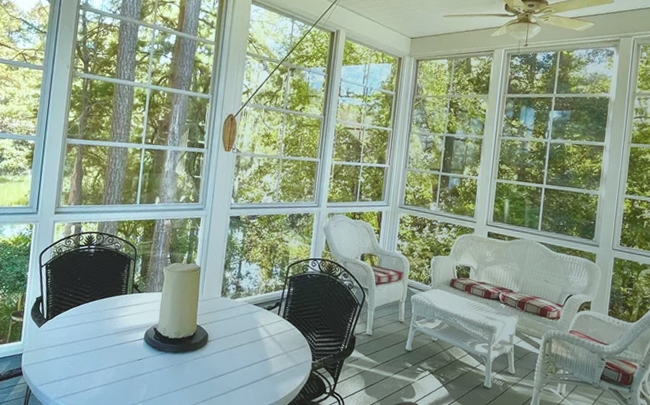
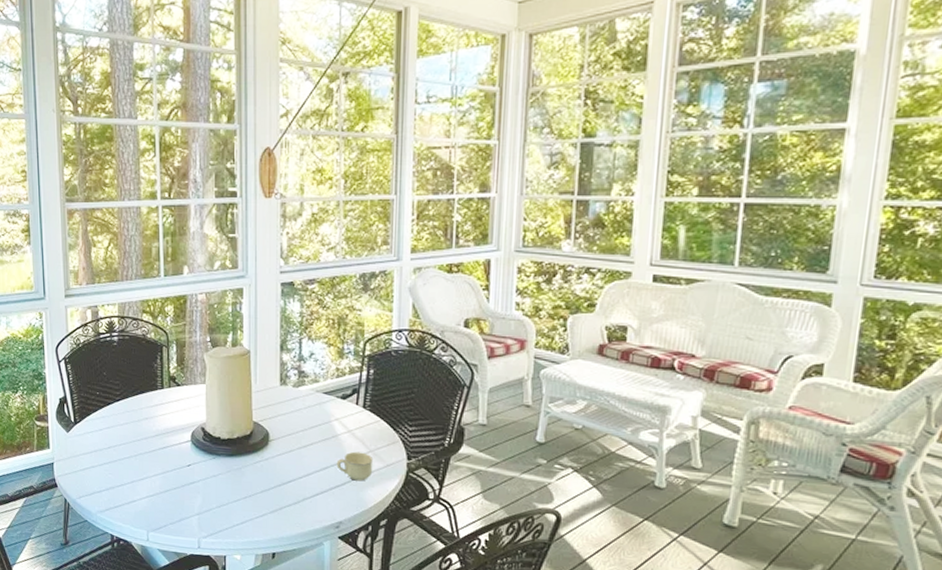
cup: none [258,352,287,377] -> present [336,451,374,481]

